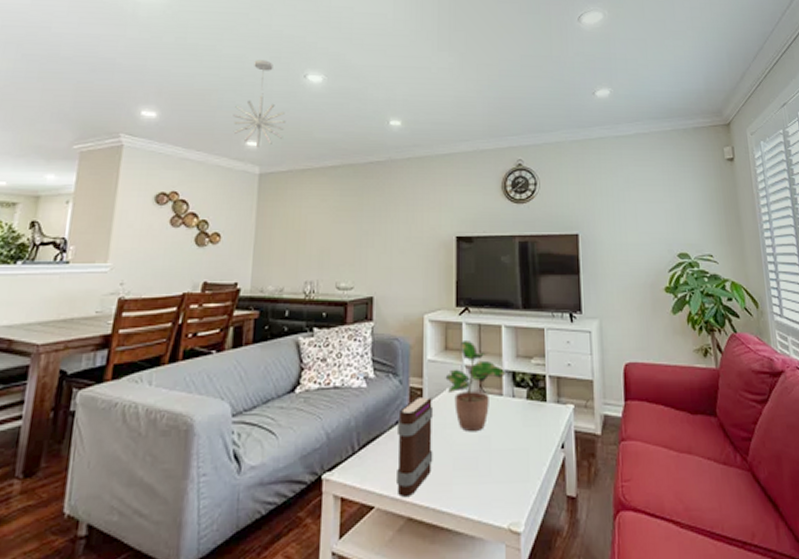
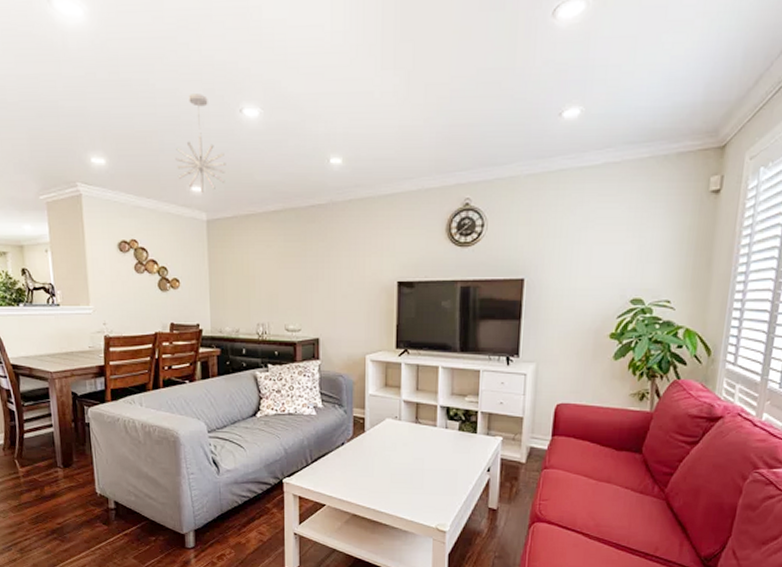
book: present [397,396,434,497] -> none [343,424,374,499]
potted plant: present [445,341,506,432] -> none [385,379,441,455]

